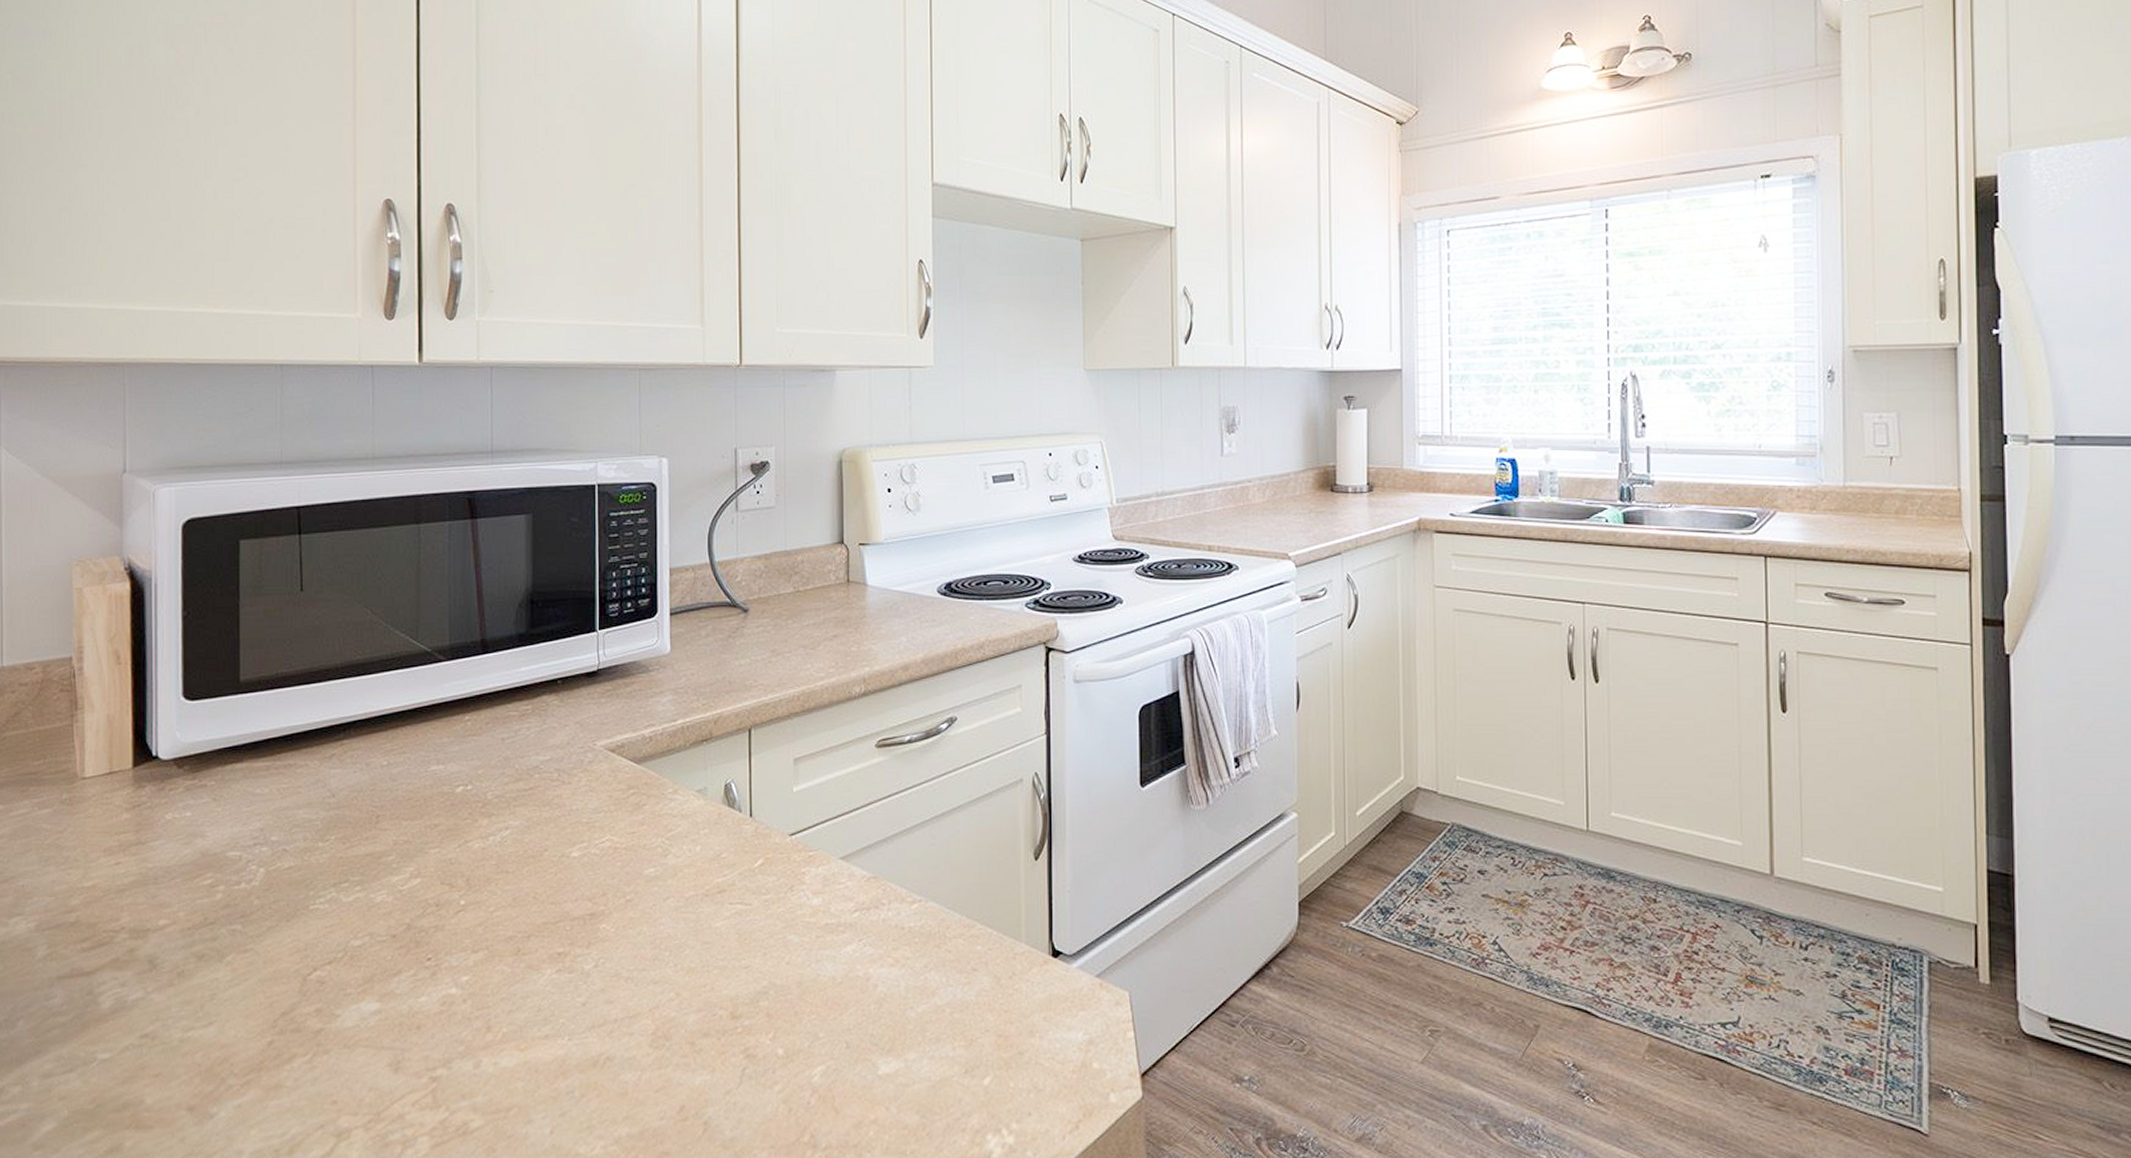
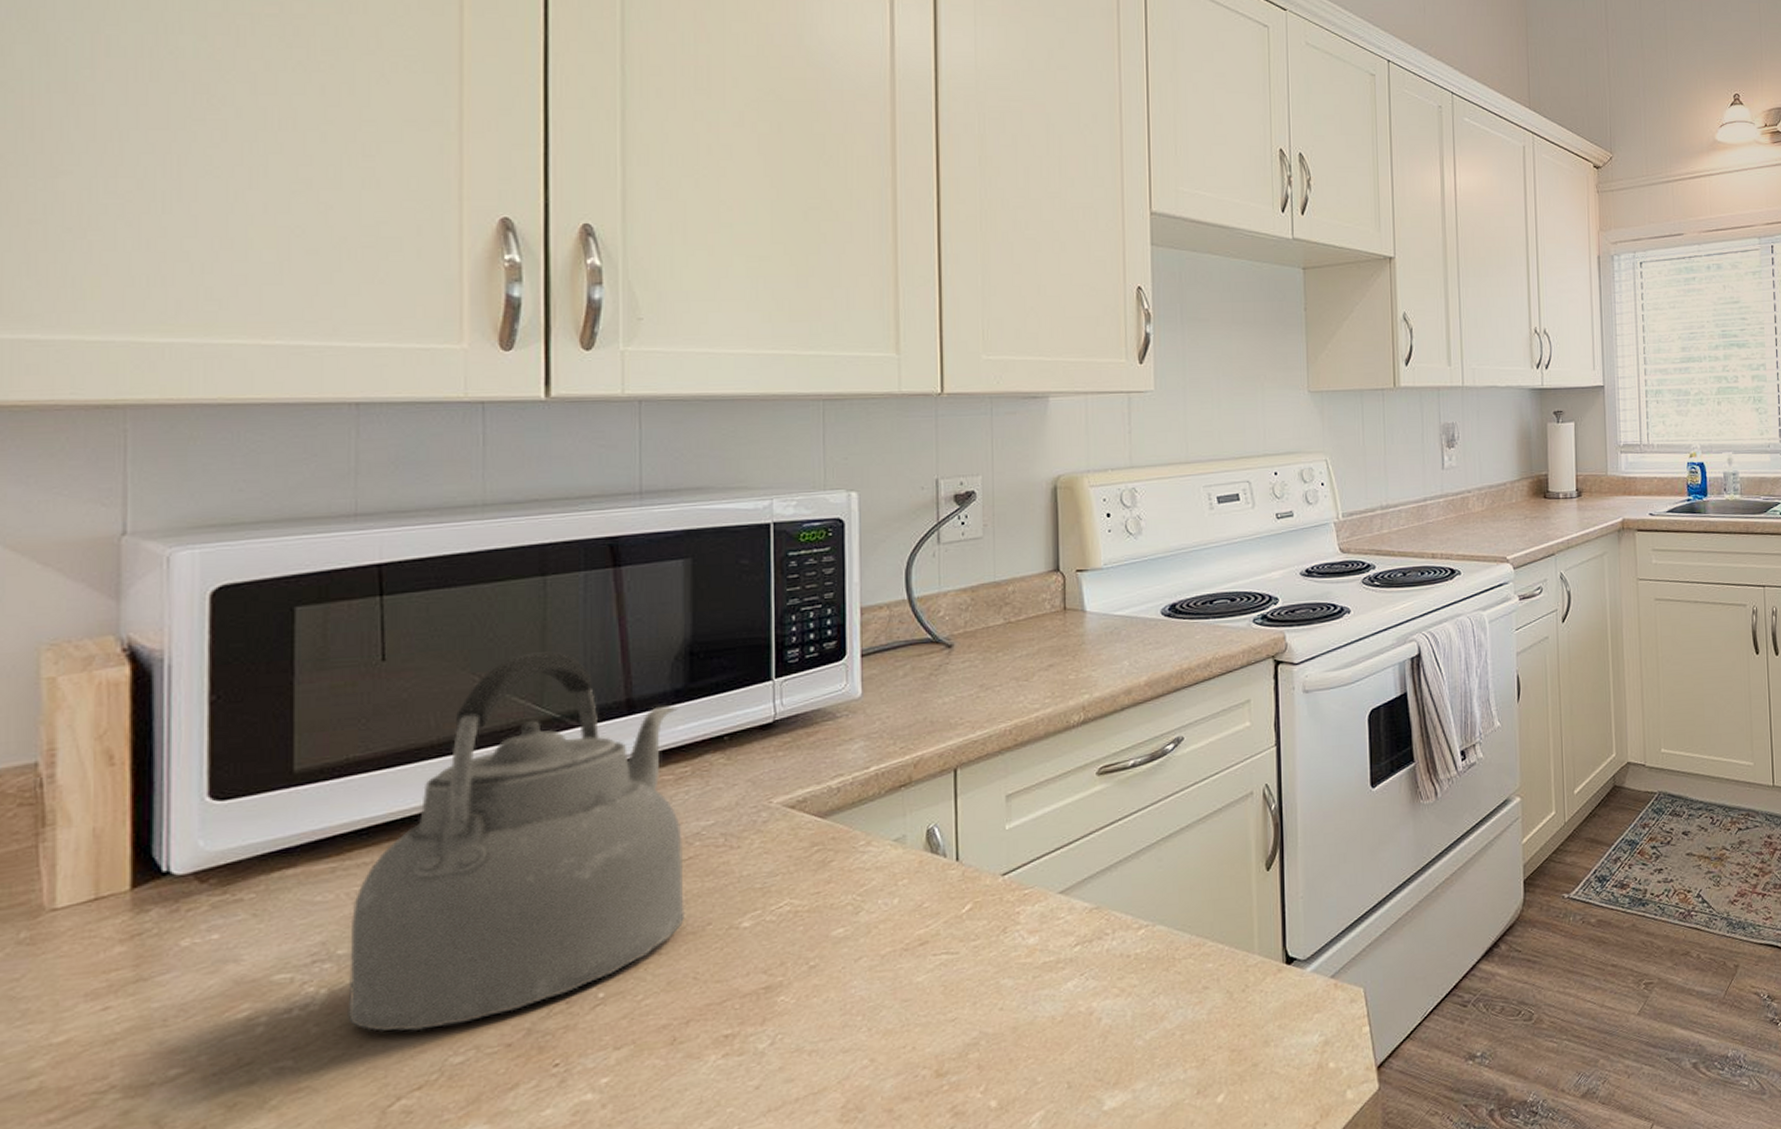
kettle: none [279,592,526,915] -> present [347,651,684,1031]

